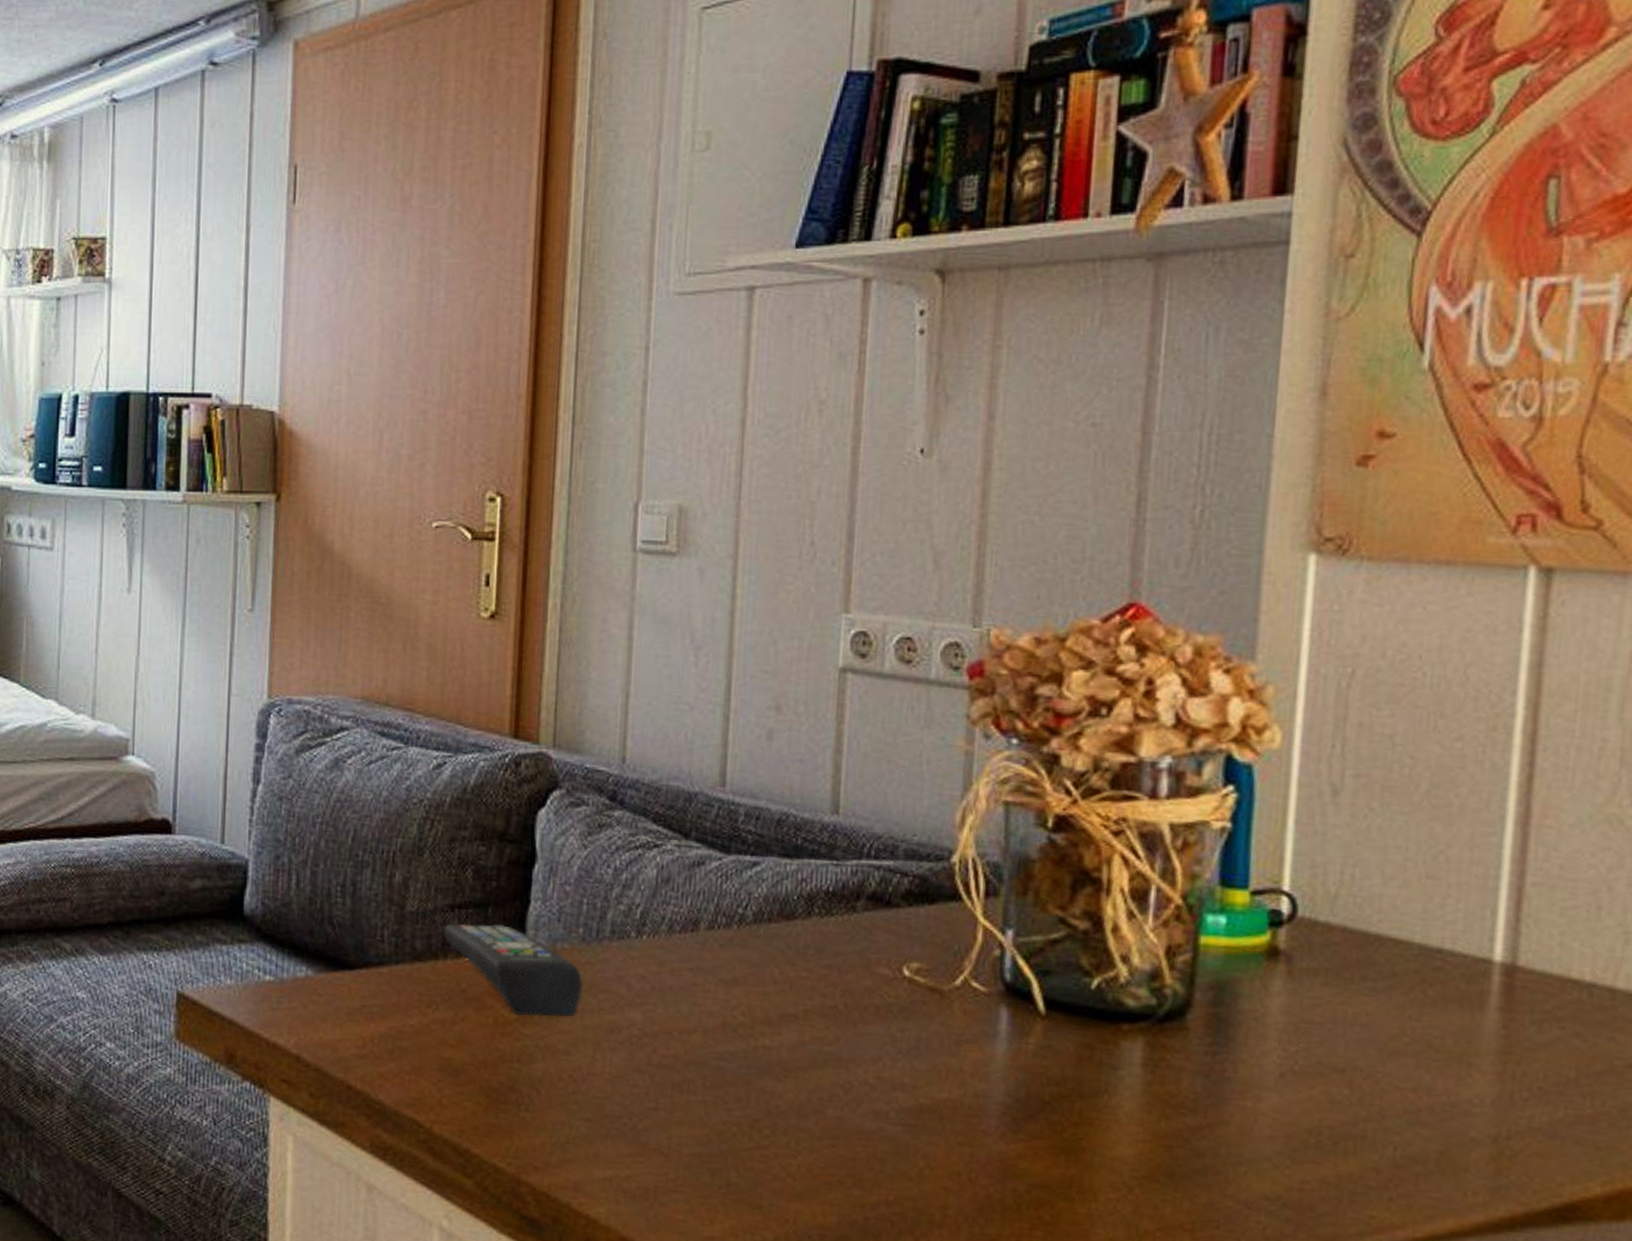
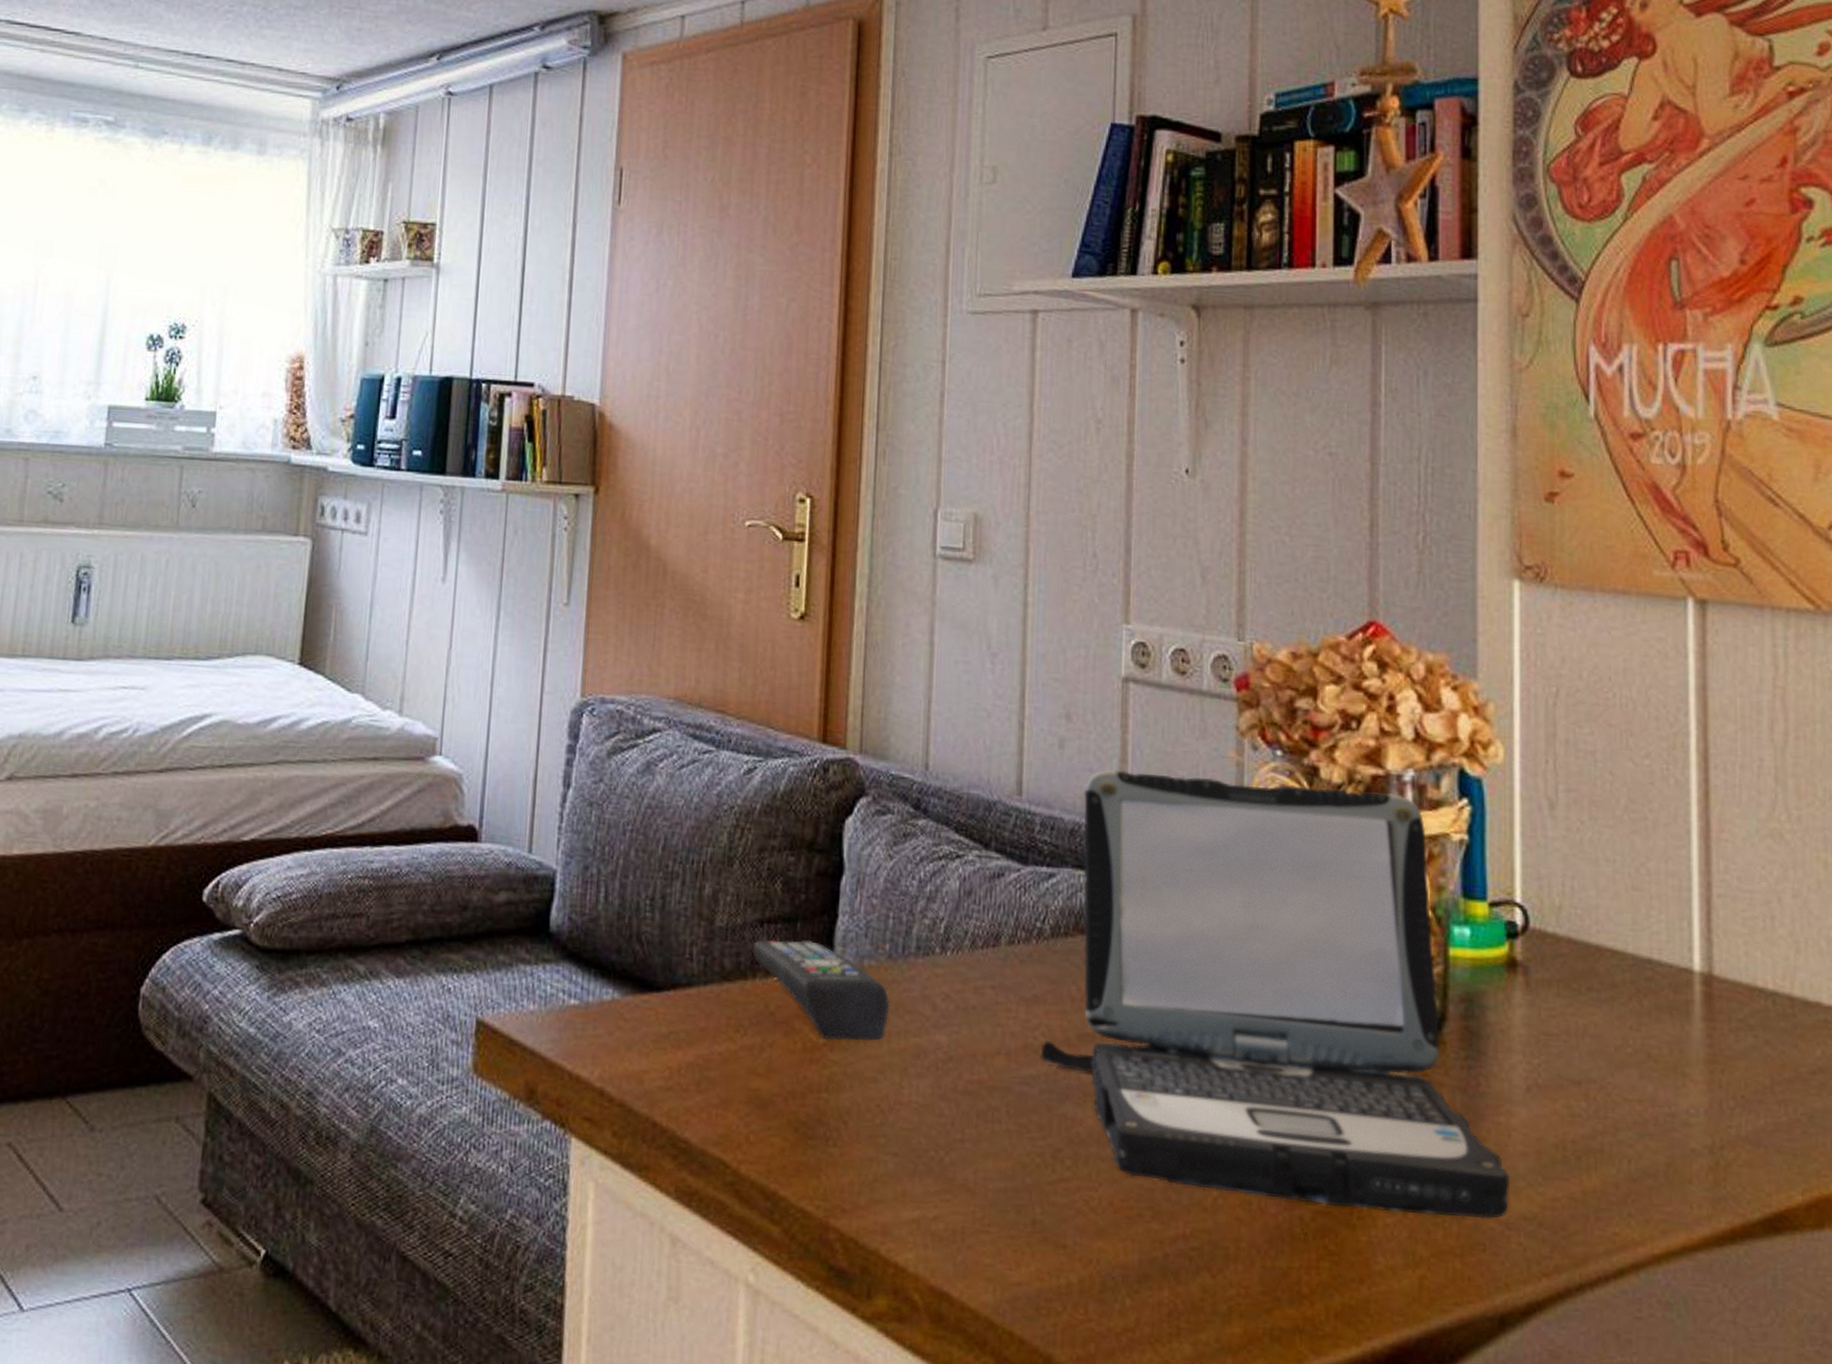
laptop: none [739,760,1253,1198] -> present [1040,769,1510,1219]

